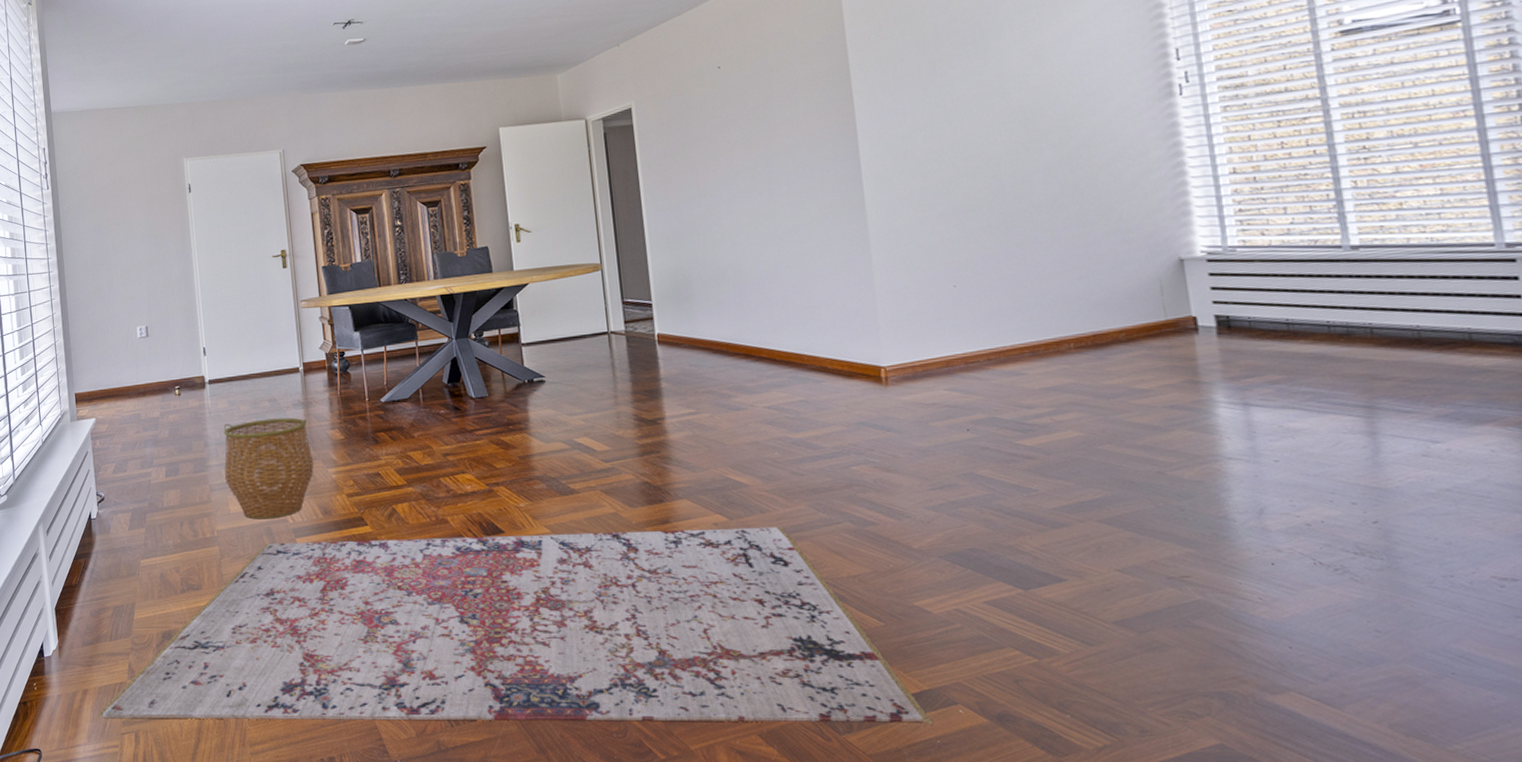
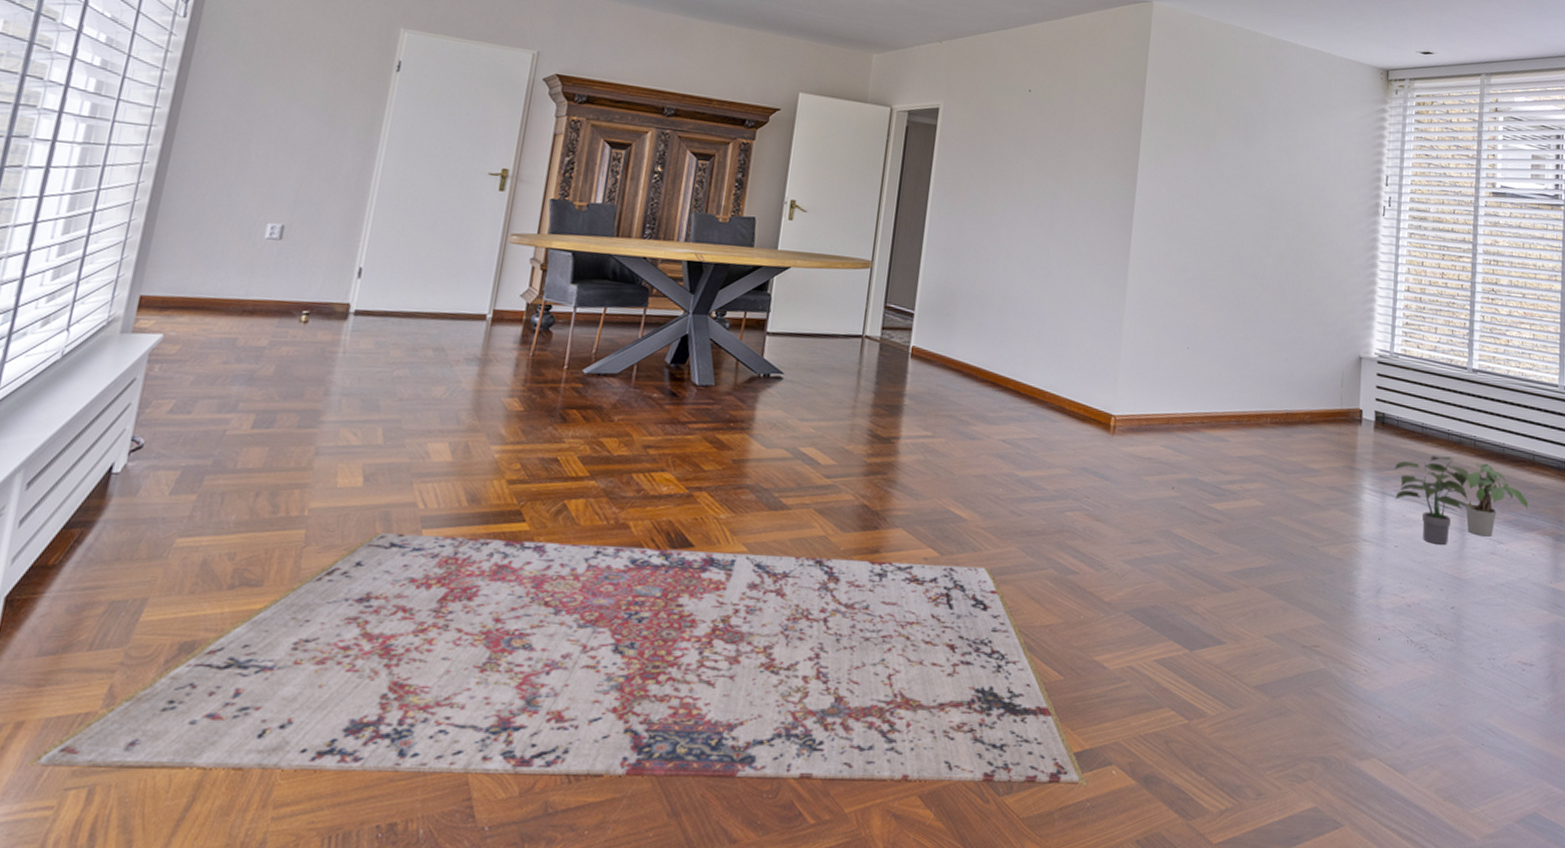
basket: present [224,417,314,520] -> none [340,370,479,501]
potted plant: none [1254,352,1388,453] -> present [1393,455,1475,545]
potted plant: none [1367,353,1472,437] -> present [1466,463,1528,537]

